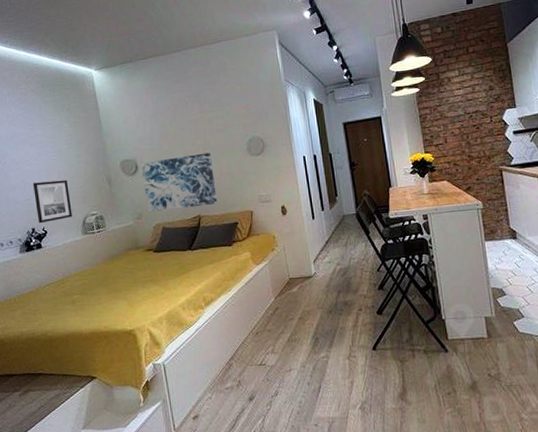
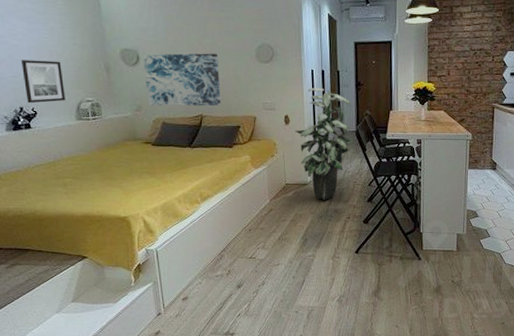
indoor plant: none [293,173,356,292] -> present [295,87,354,200]

